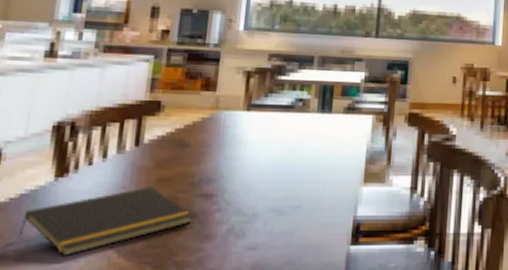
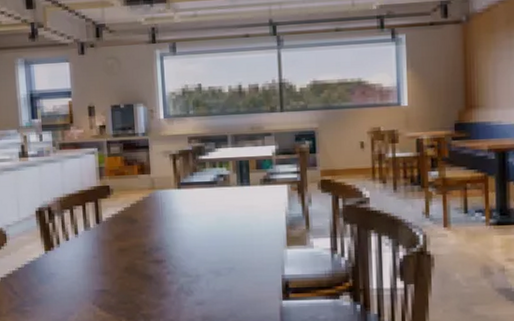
notepad: present [17,186,194,257] -> none [29,255,150,311]

